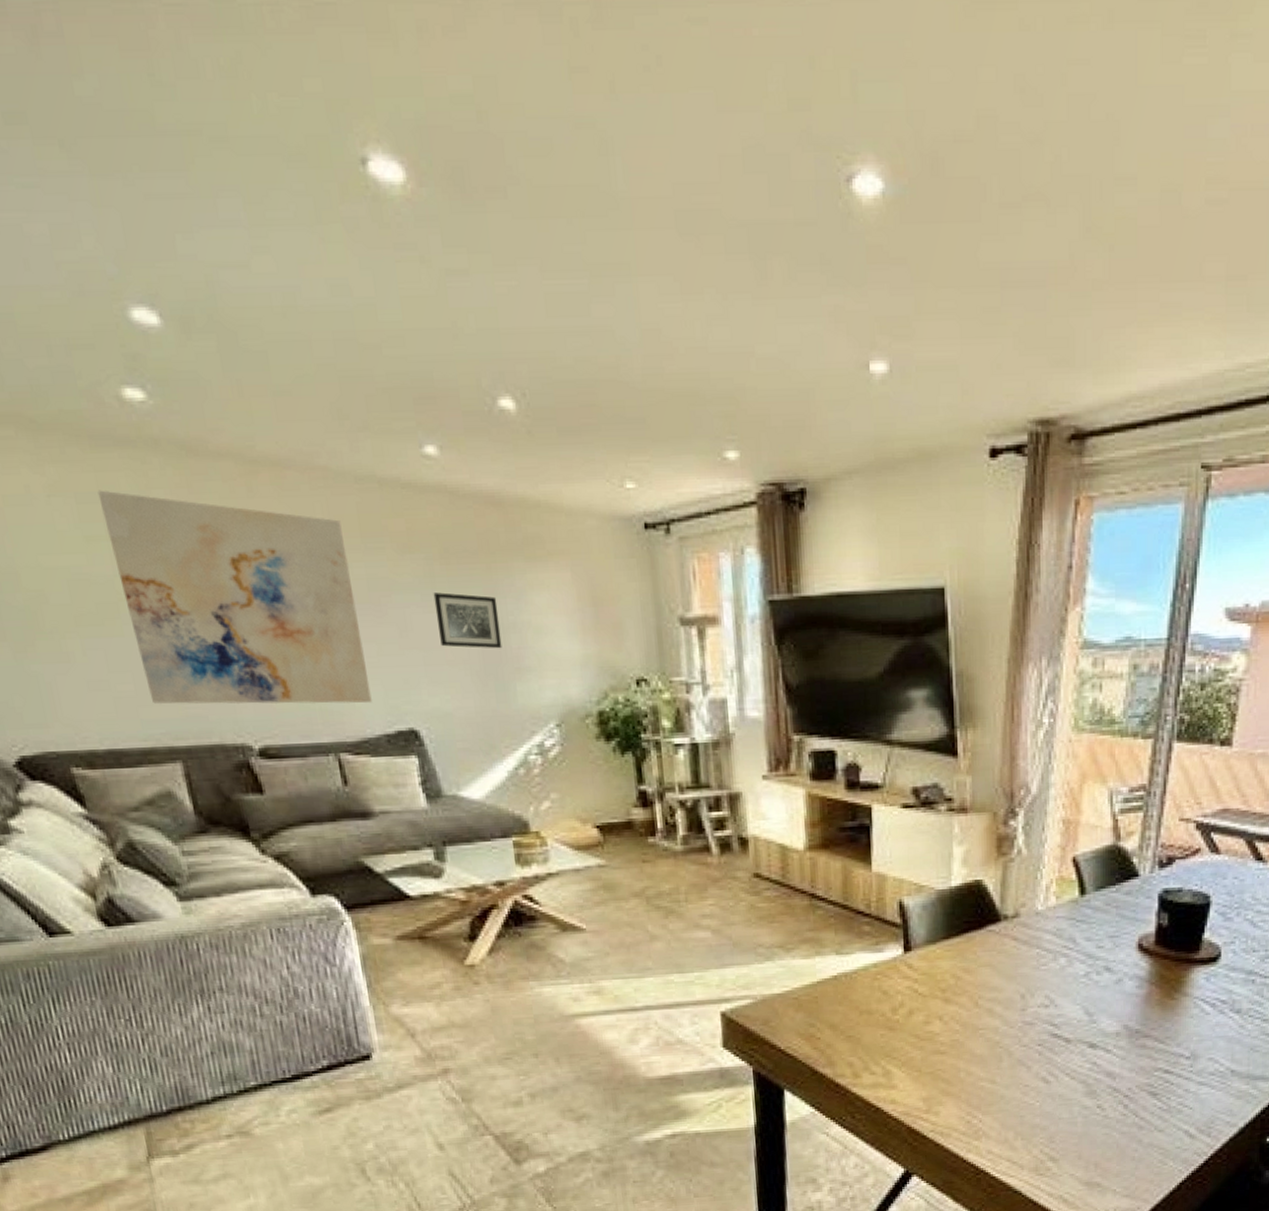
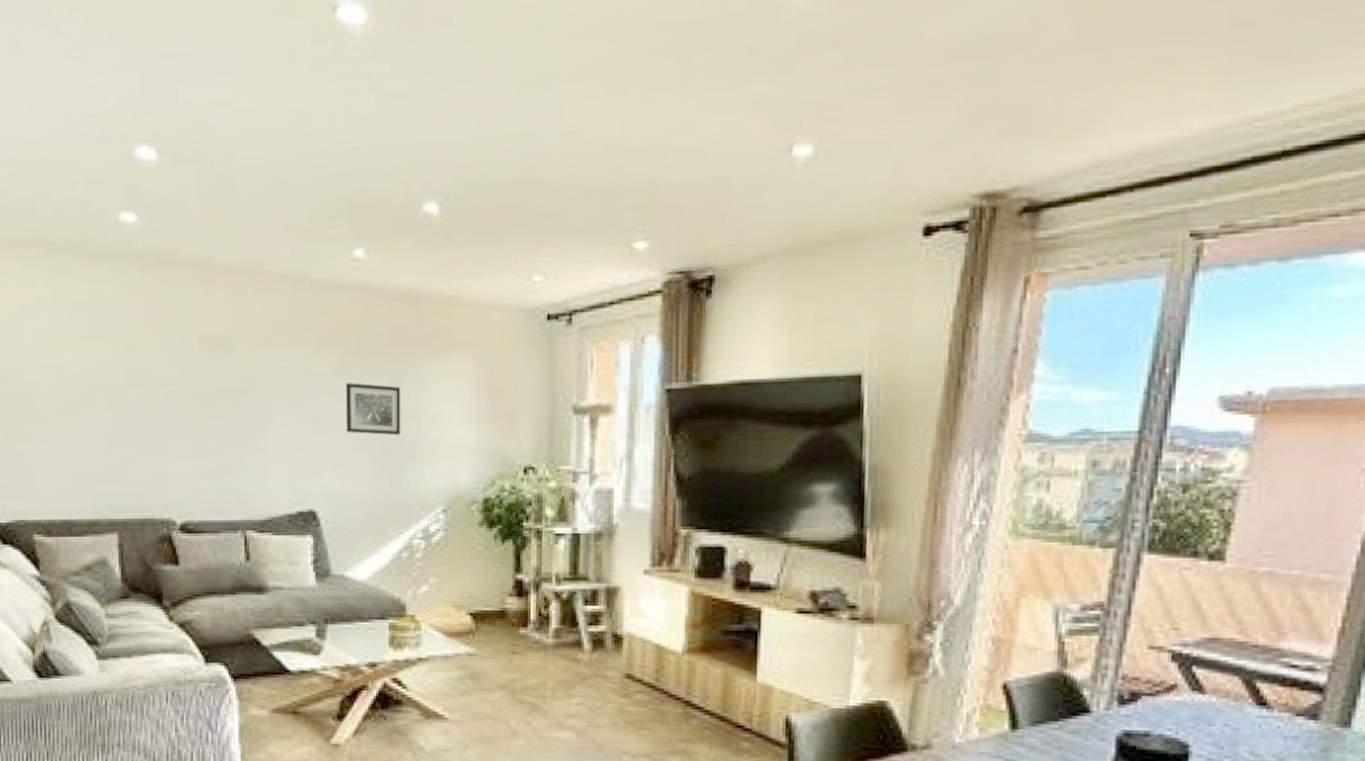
wall art: present [97,490,372,704] -> none [89,298,280,485]

